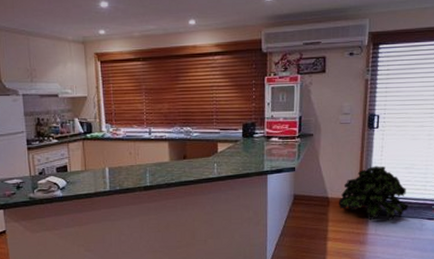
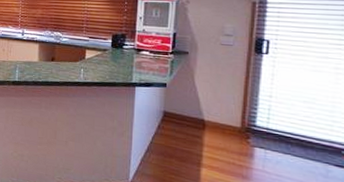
potted plant: present [338,166,408,221] -> none [216,94,308,159]

